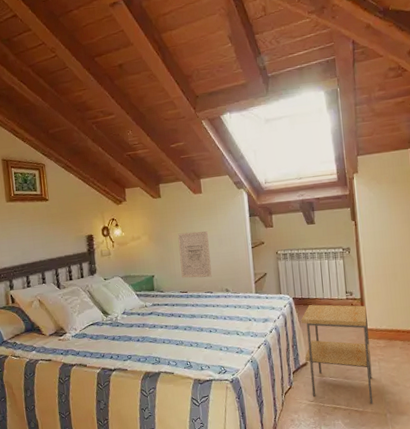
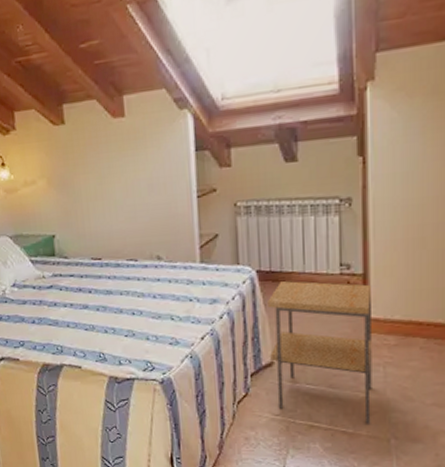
wall art: present [177,231,212,278] -> none [88,172,137,240]

